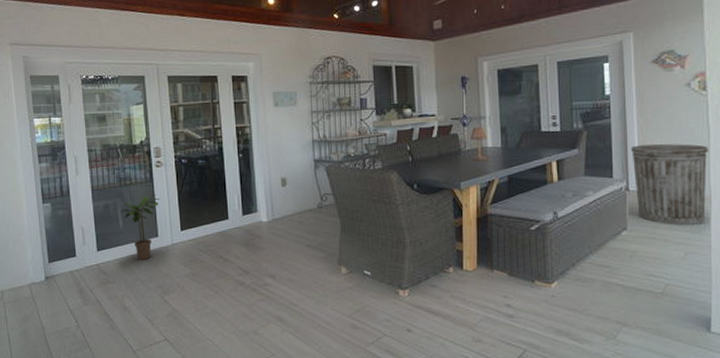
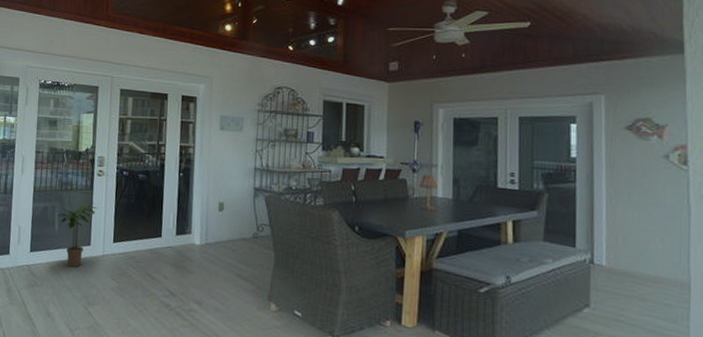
trash can: present [630,144,709,225] -> none [597,215,689,313]

